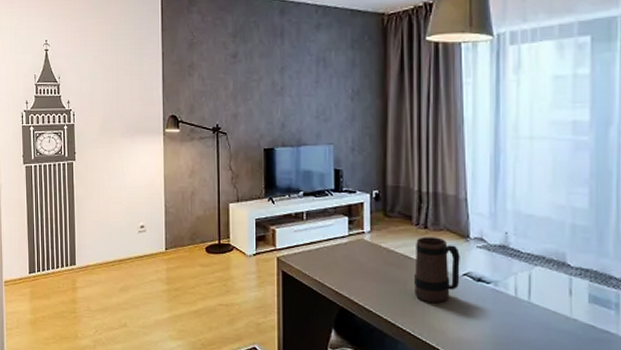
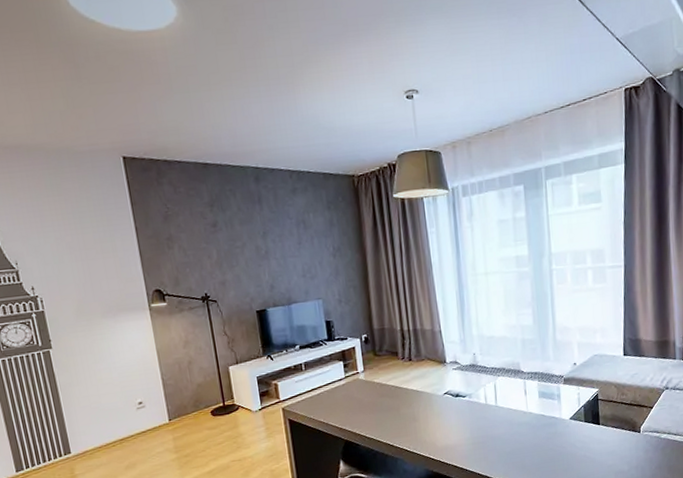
mug: present [413,237,460,303] -> none [403,366,442,422]

